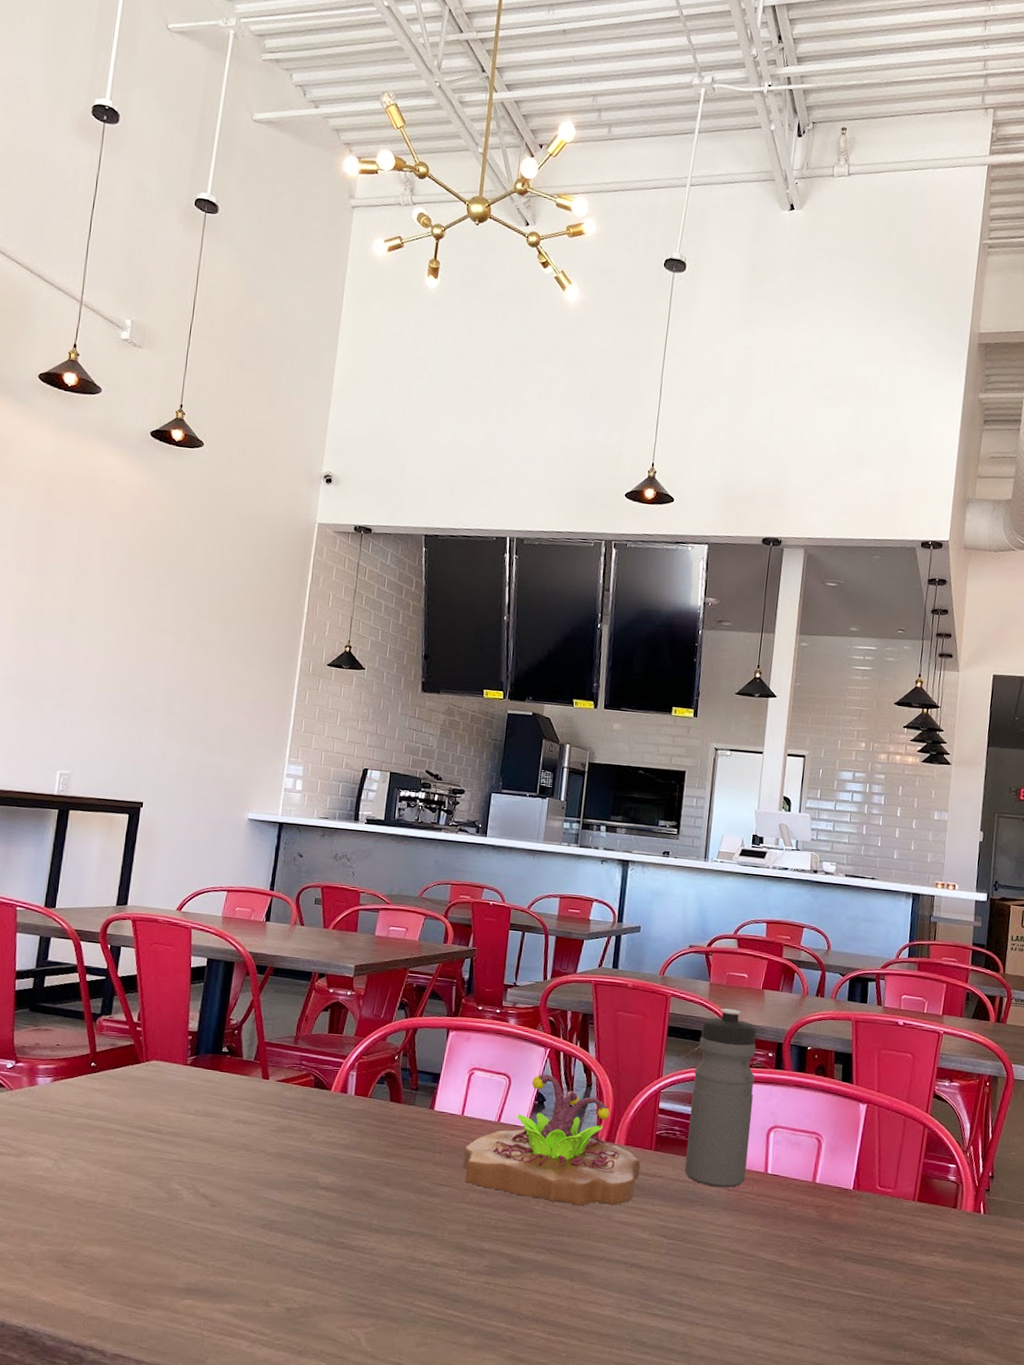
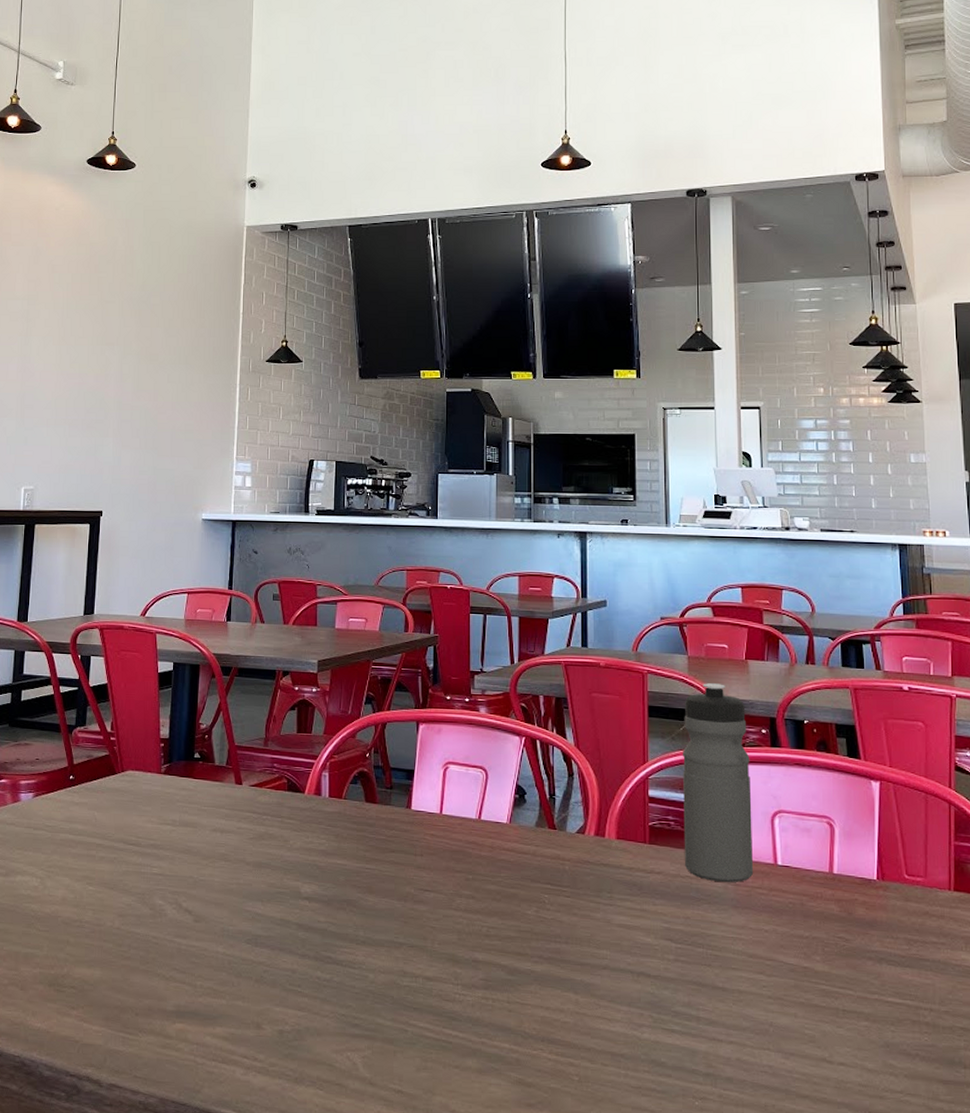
succulent planter: present [463,1074,641,1206] -> none [446,765,636,909]

